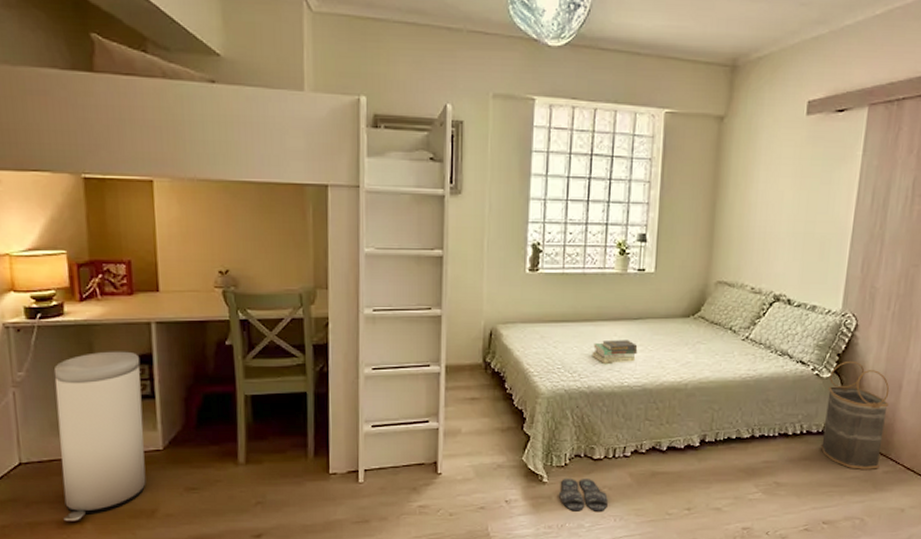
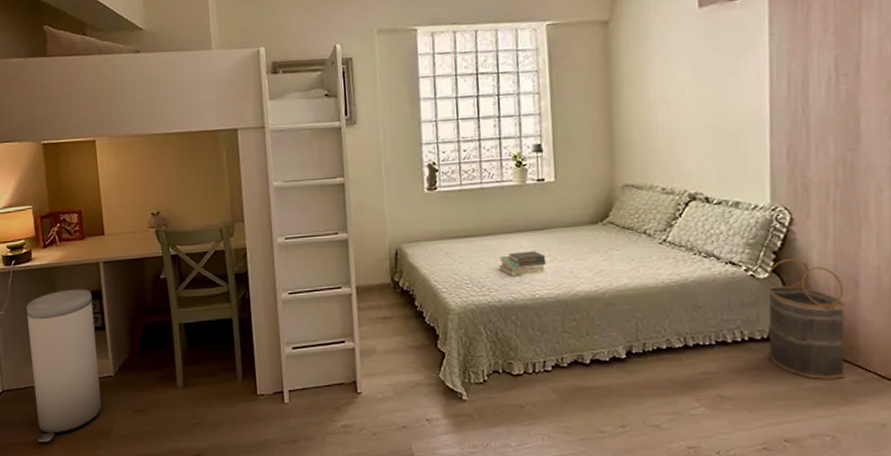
slippers: present [558,478,608,513] -> none [479,395,533,431]

